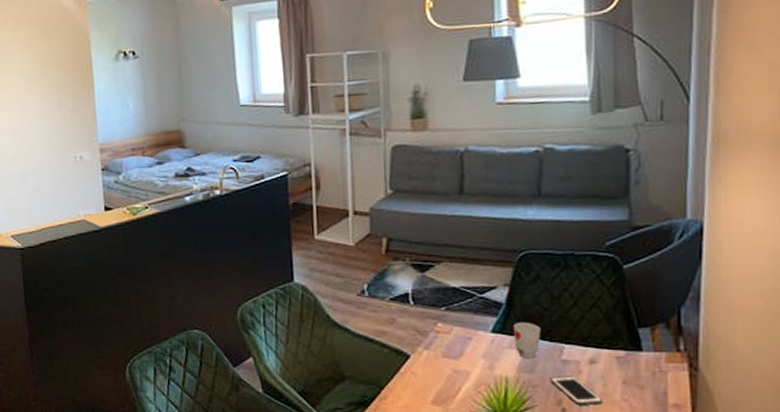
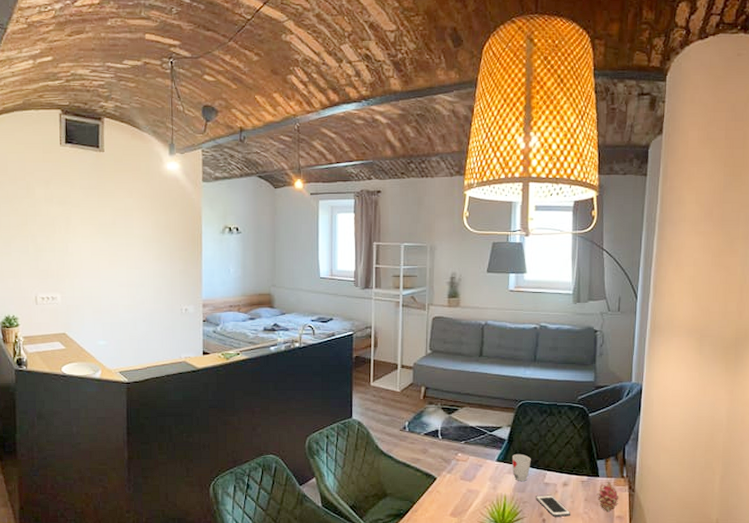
fruit: none [640,356,675,398] -> present [597,481,619,511]

